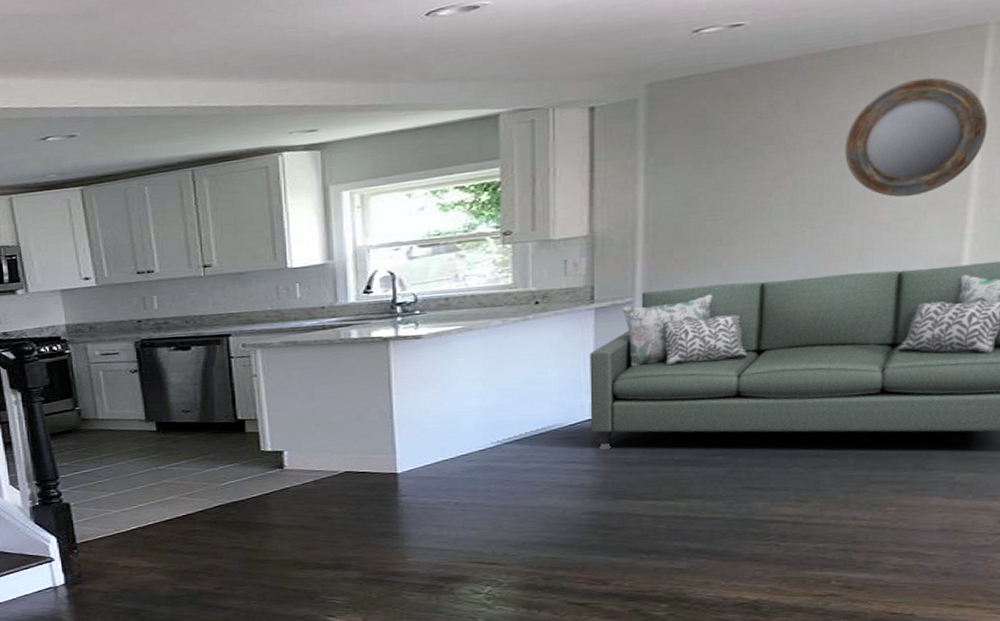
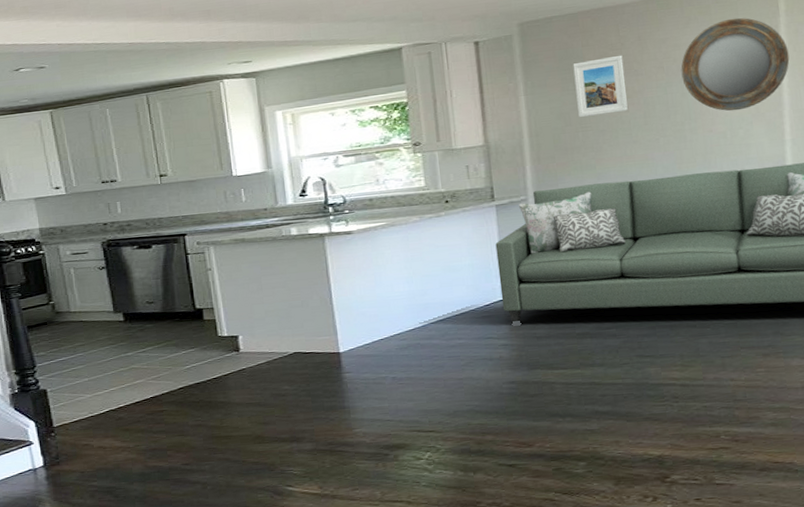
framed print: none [709,125,773,204] -> present [573,55,628,118]

